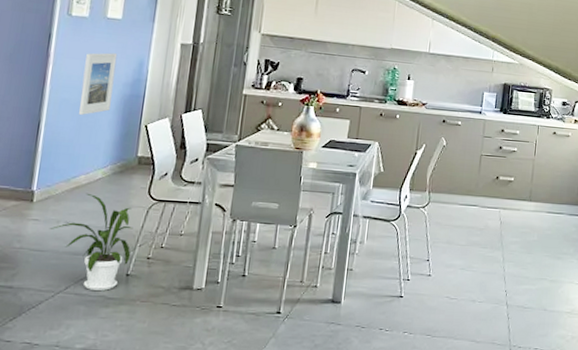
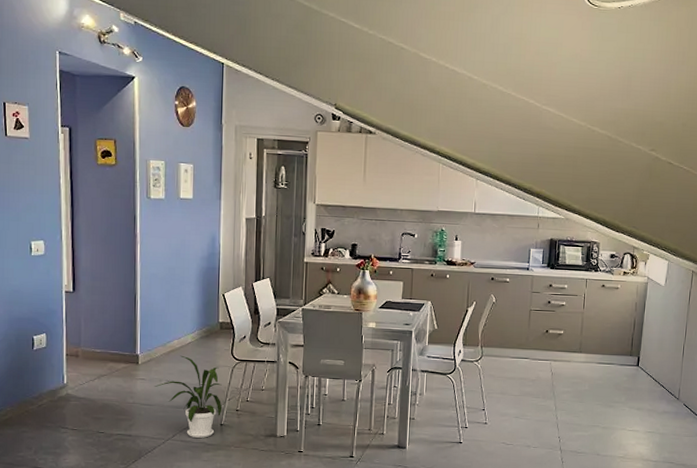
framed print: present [78,52,118,115] -> none [166,230,193,287]

